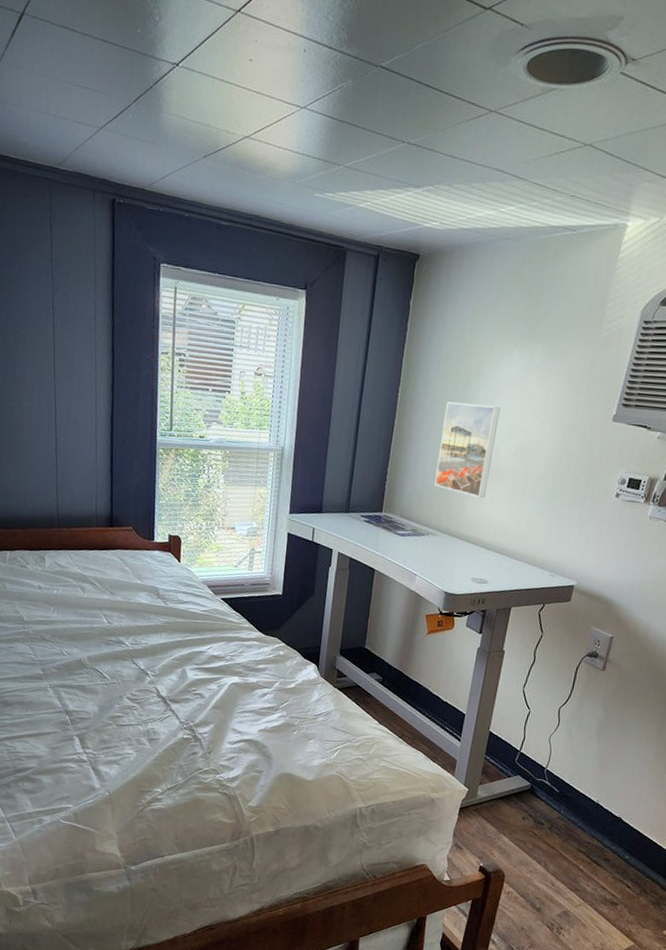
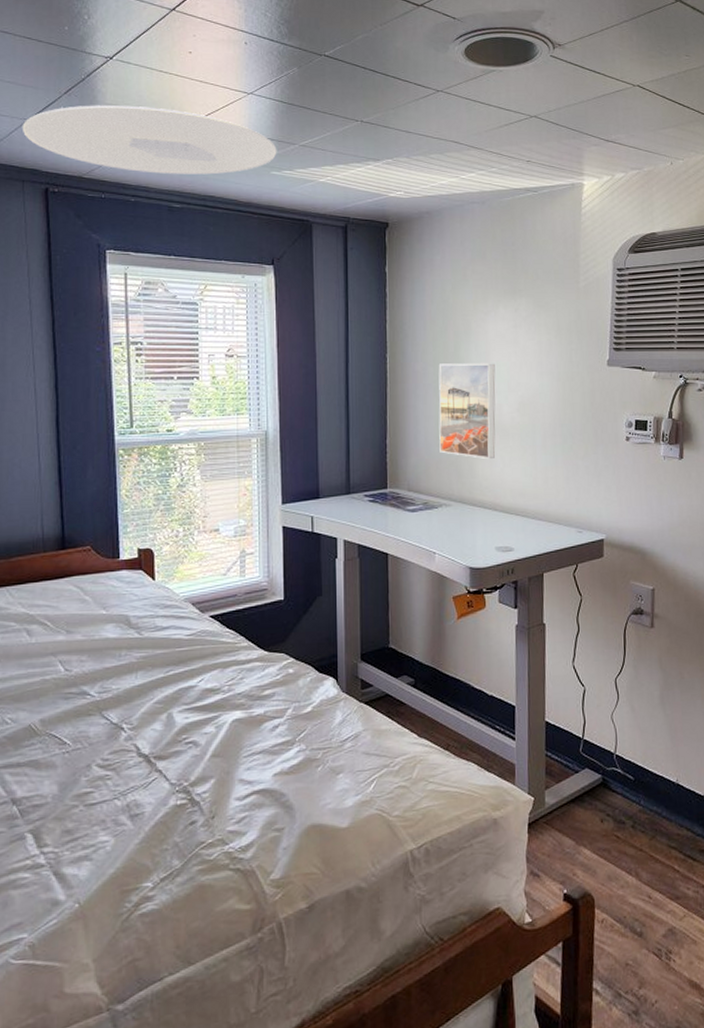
ceiling light: none [95,115,323,194] -> present [22,105,277,175]

